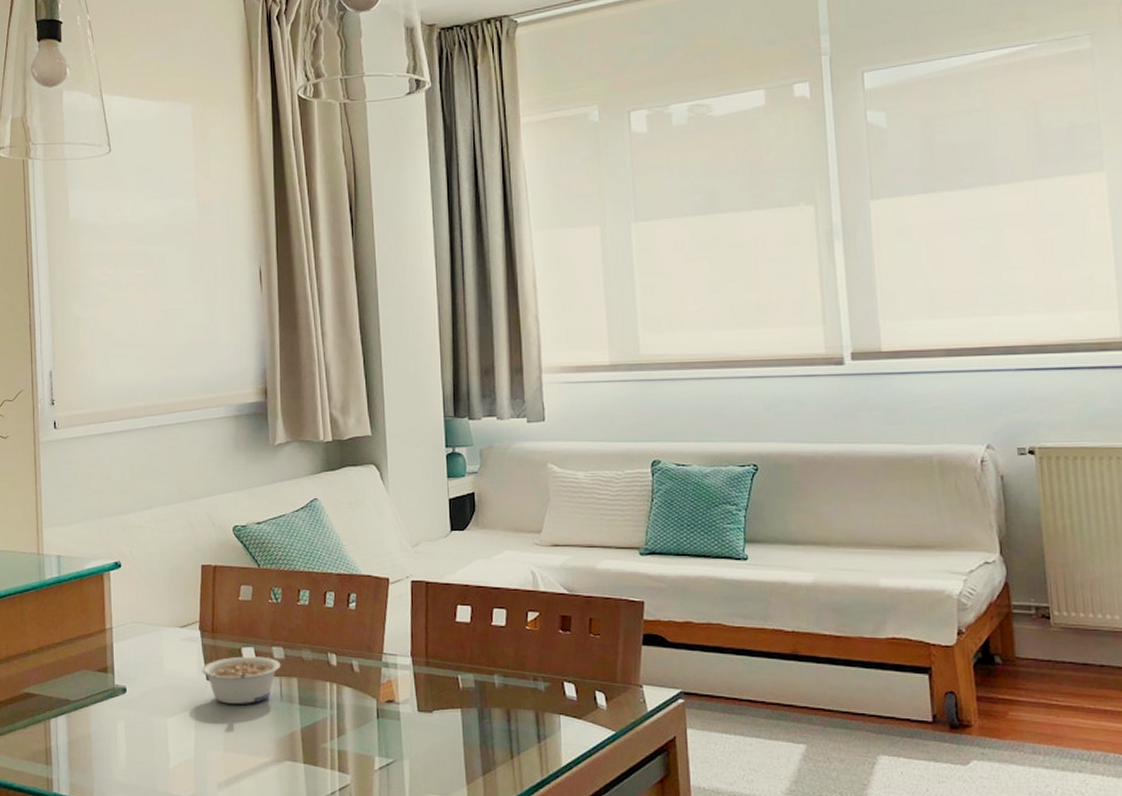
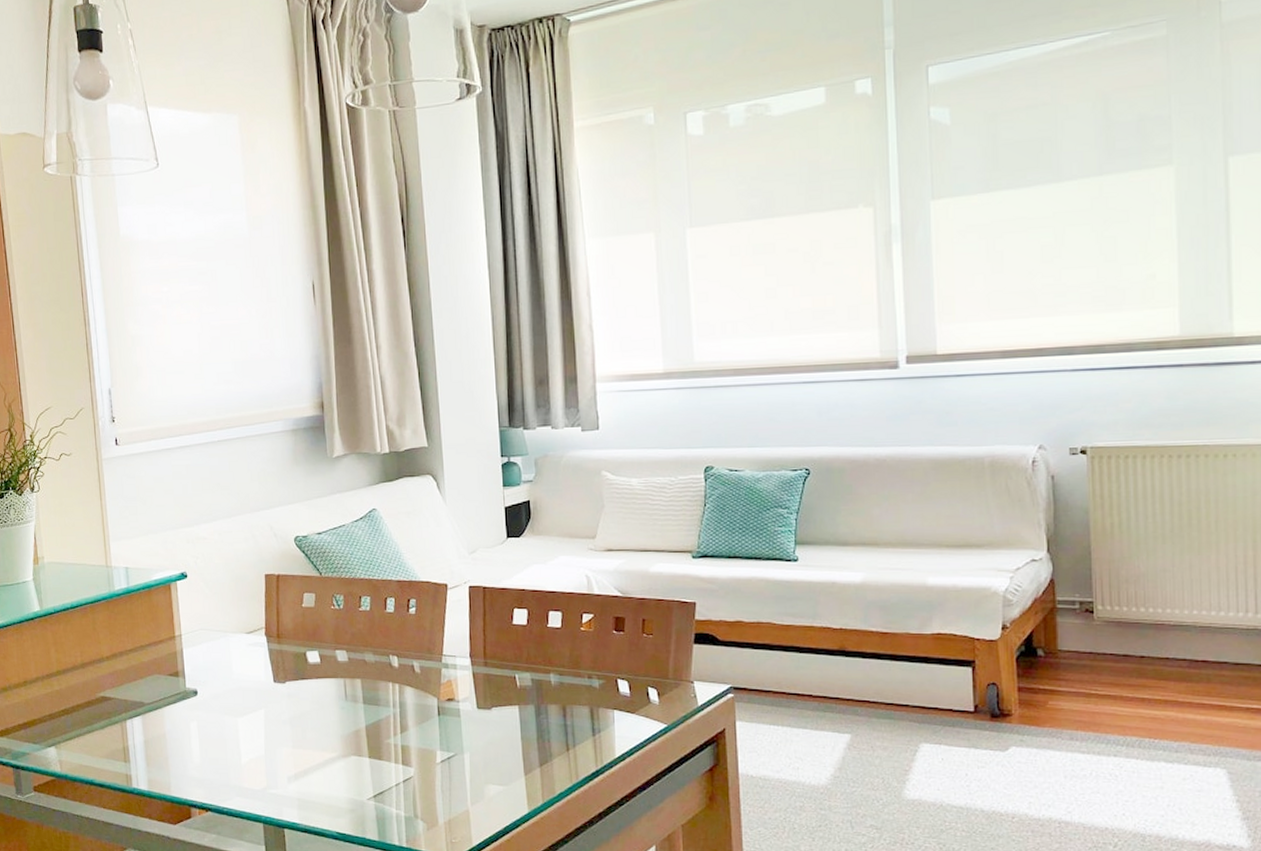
legume: present [201,656,281,704] -> none [268,659,345,704]

